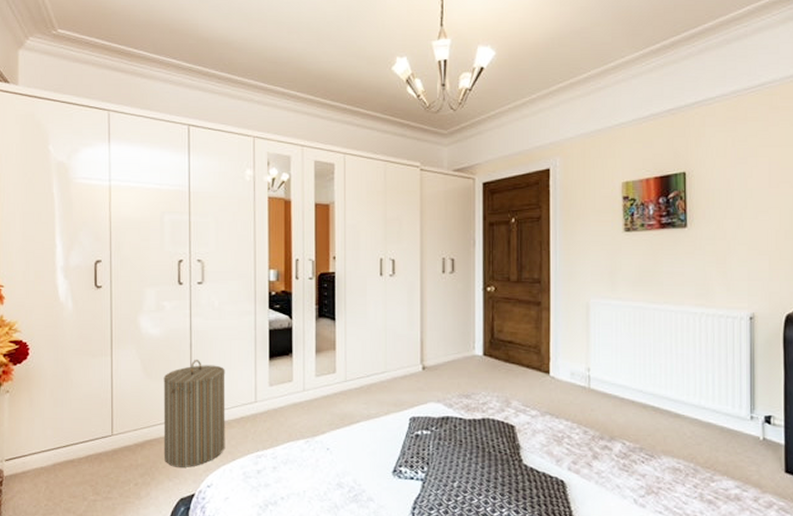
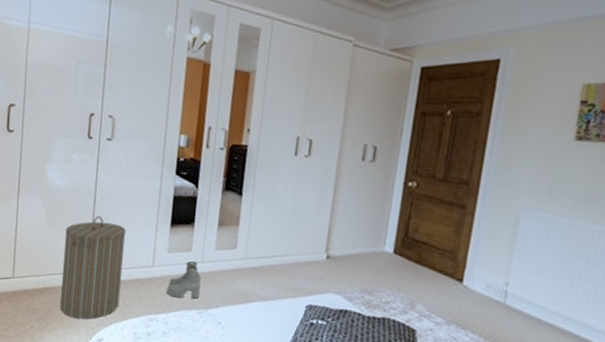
boots: none [272,390,306,430] -> present [167,261,201,299]

